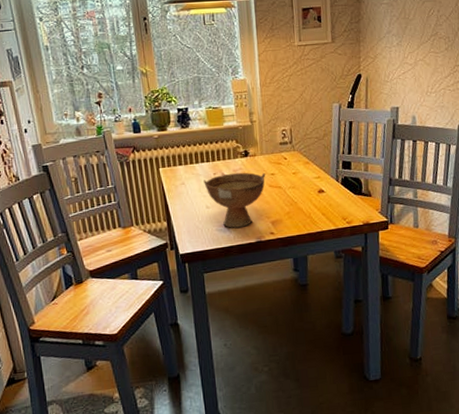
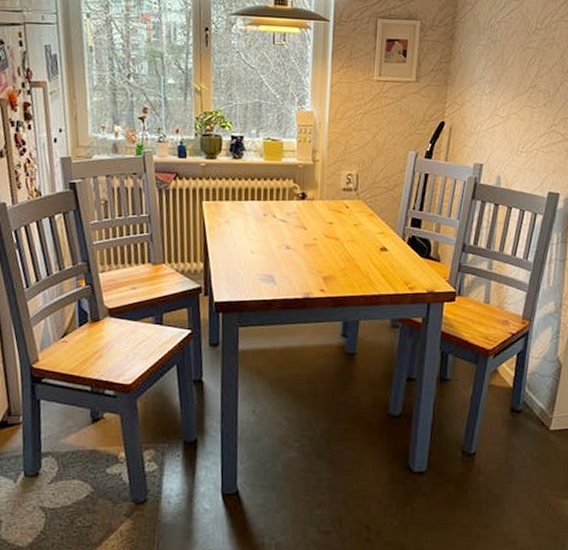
bowl: present [203,172,266,228] -> none [251,216,323,279]

